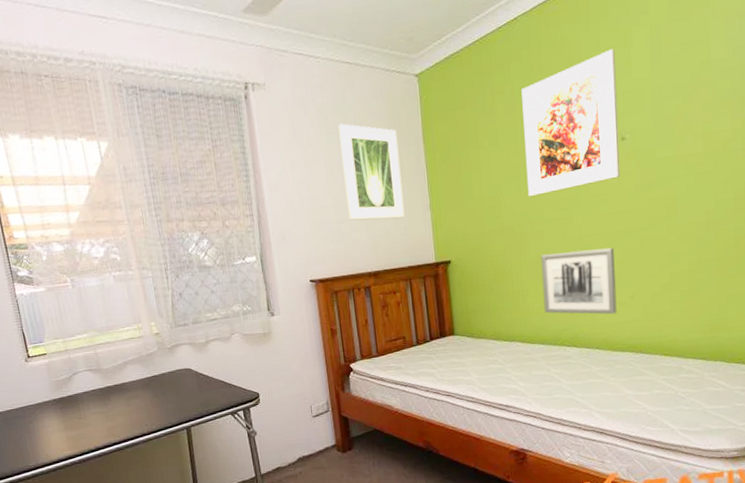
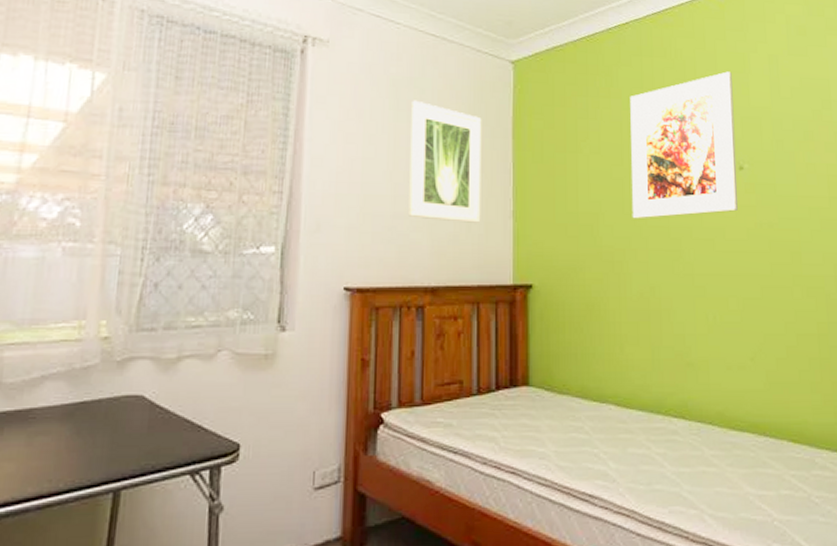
wall art: present [540,247,617,315] -> none [644,291,735,380]

